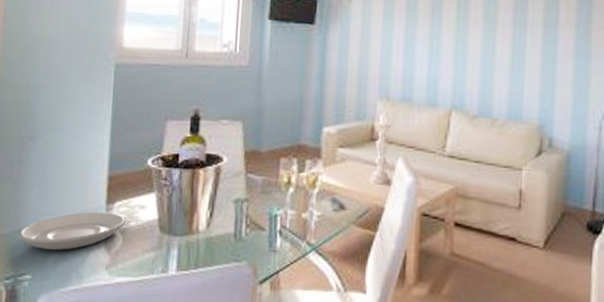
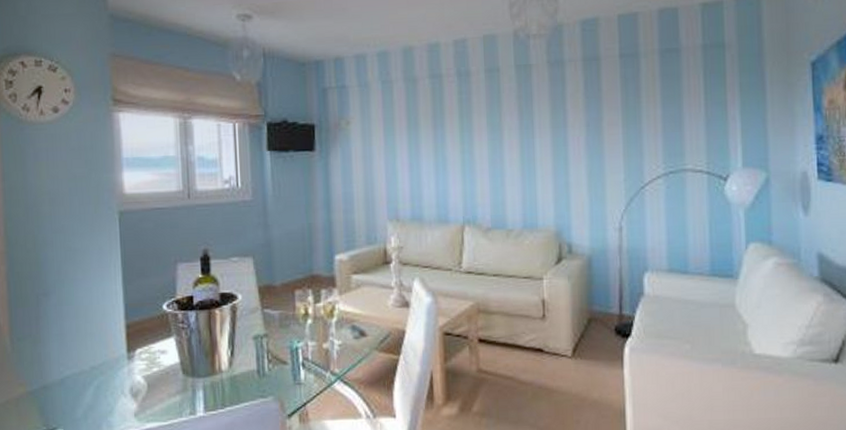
plate: present [19,212,125,250] -> none [46,360,148,402]

